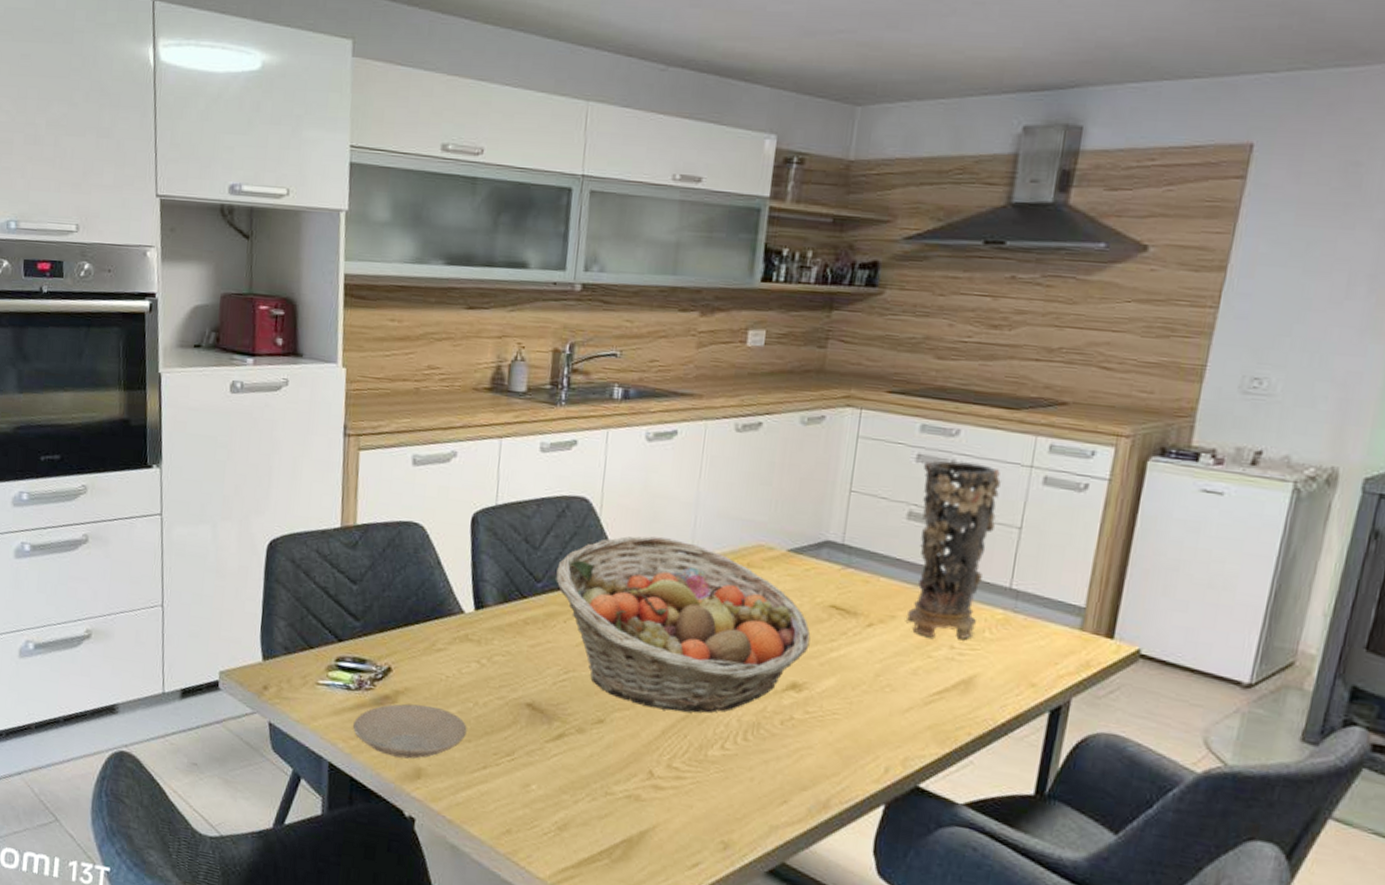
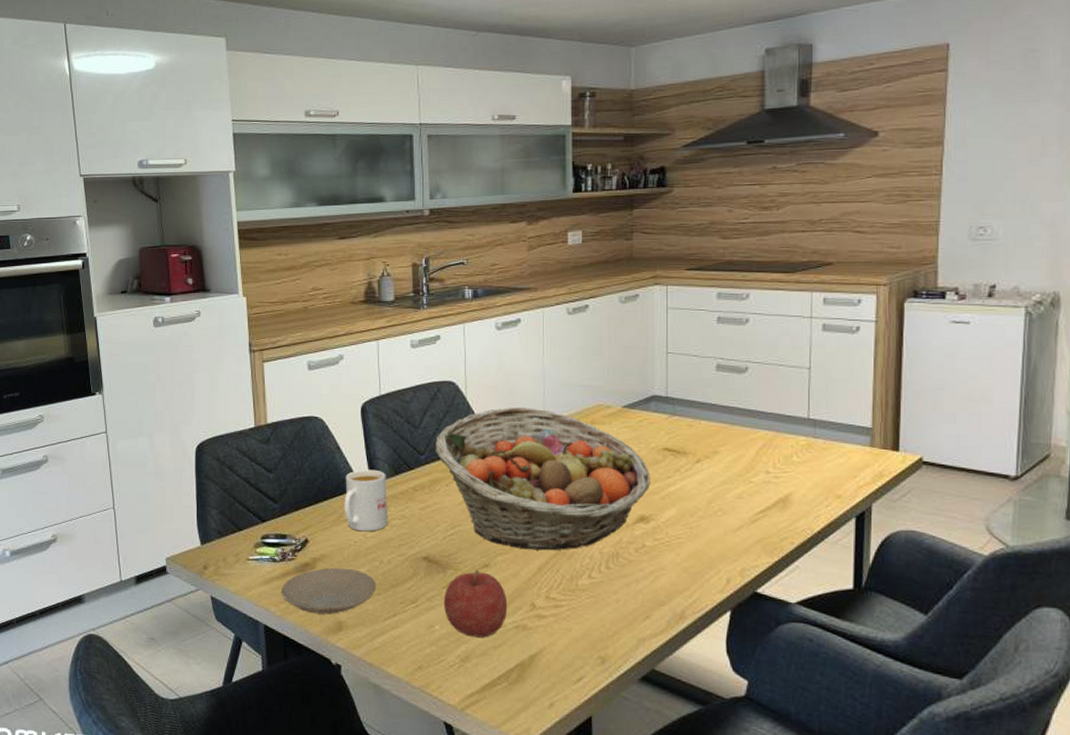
mug: none [438,591,493,667] -> present [344,469,389,532]
fruit: none [544,724,621,805] -> present [443,569,508,638]
decorative vase: present [907,460,1001,639] -> none [723,320,788,466]

